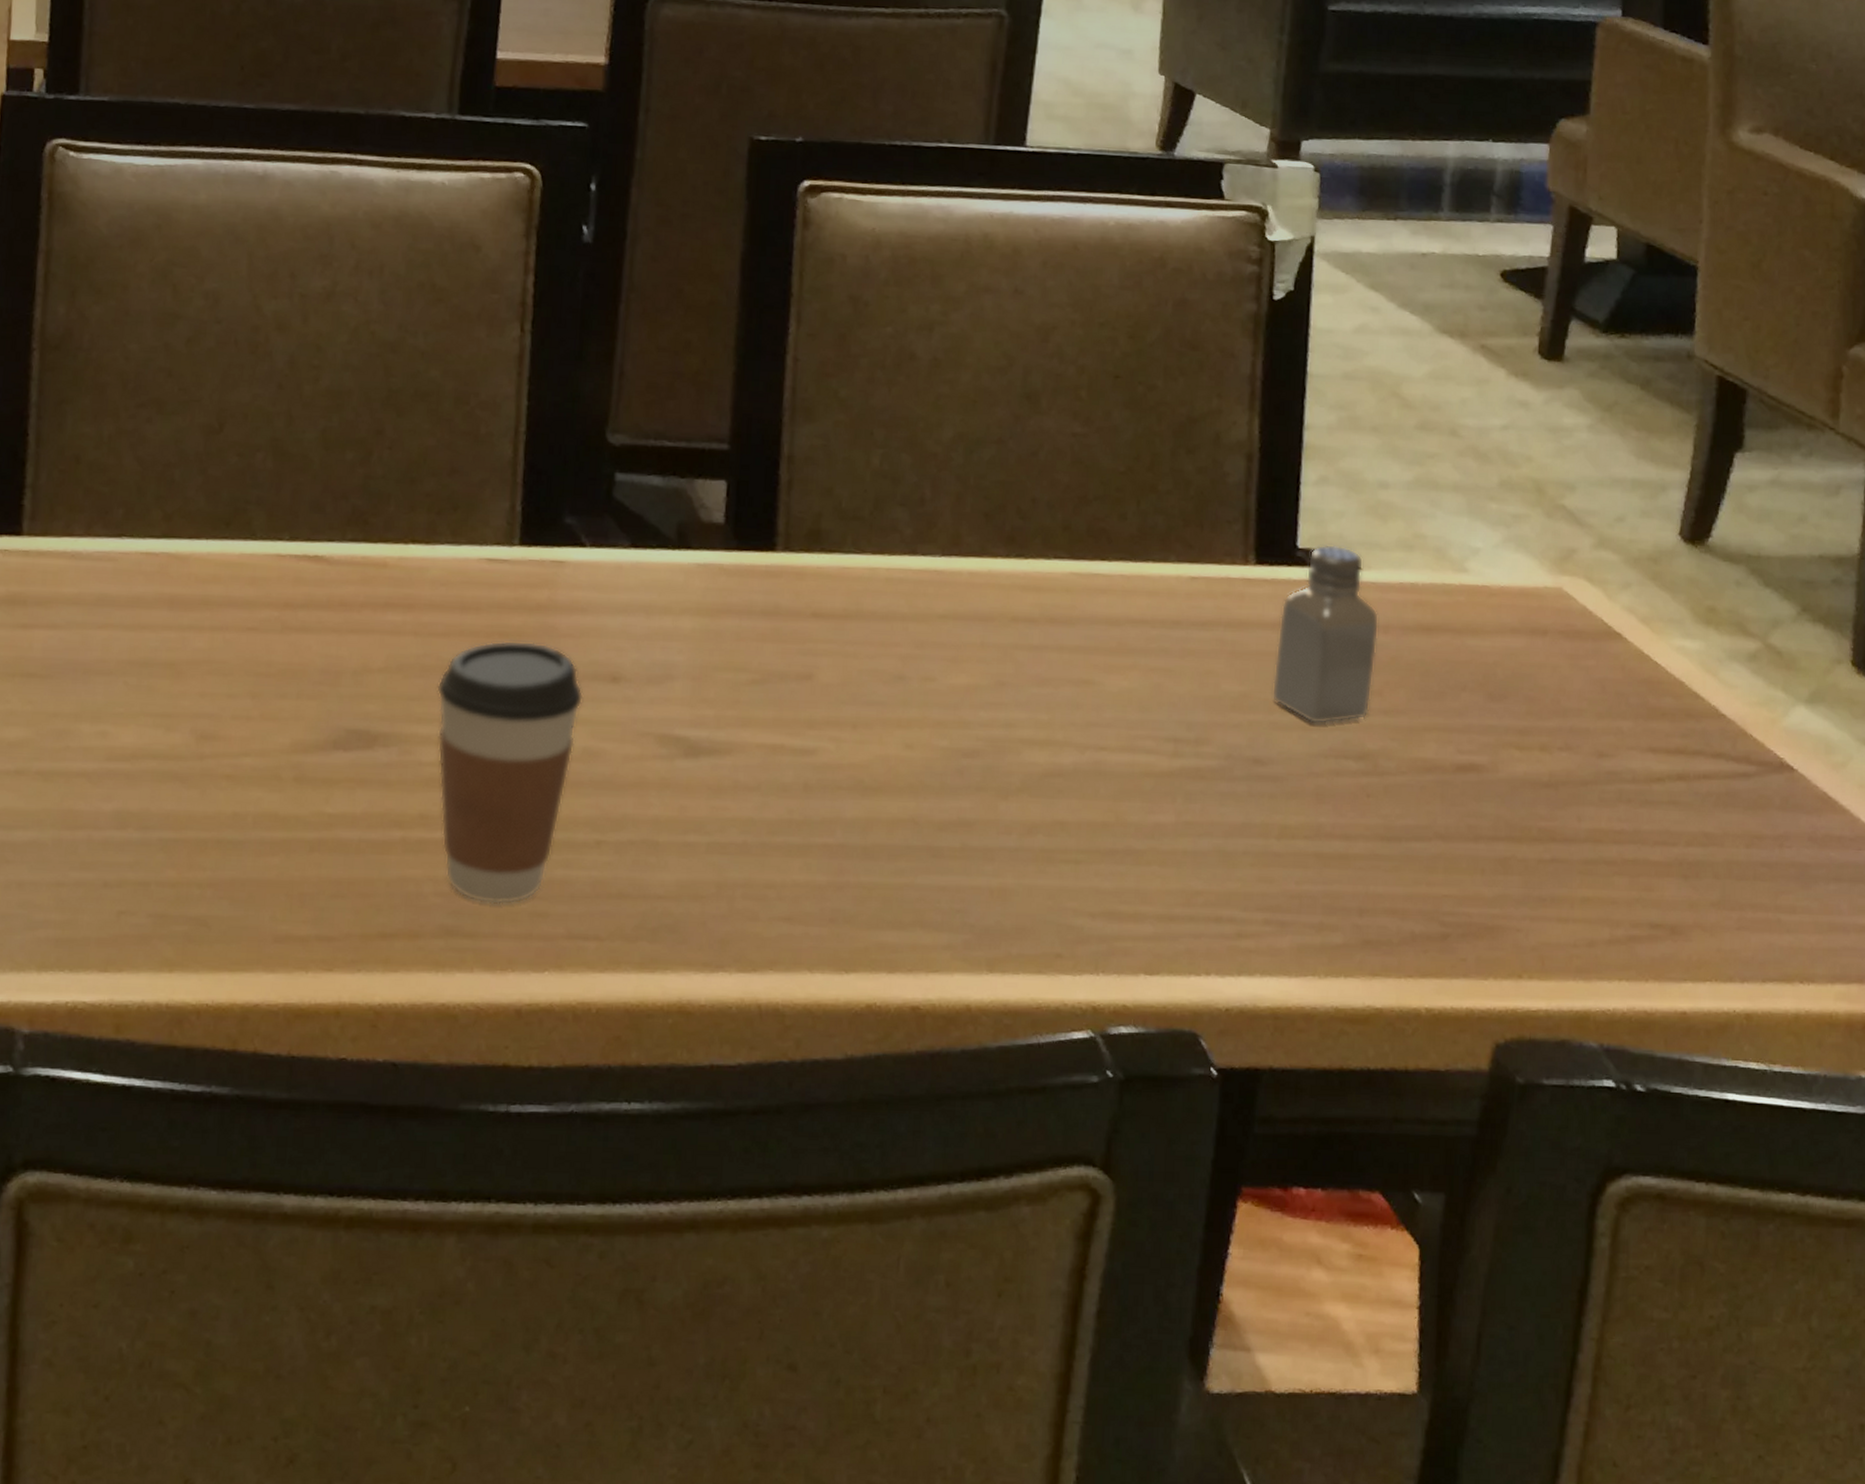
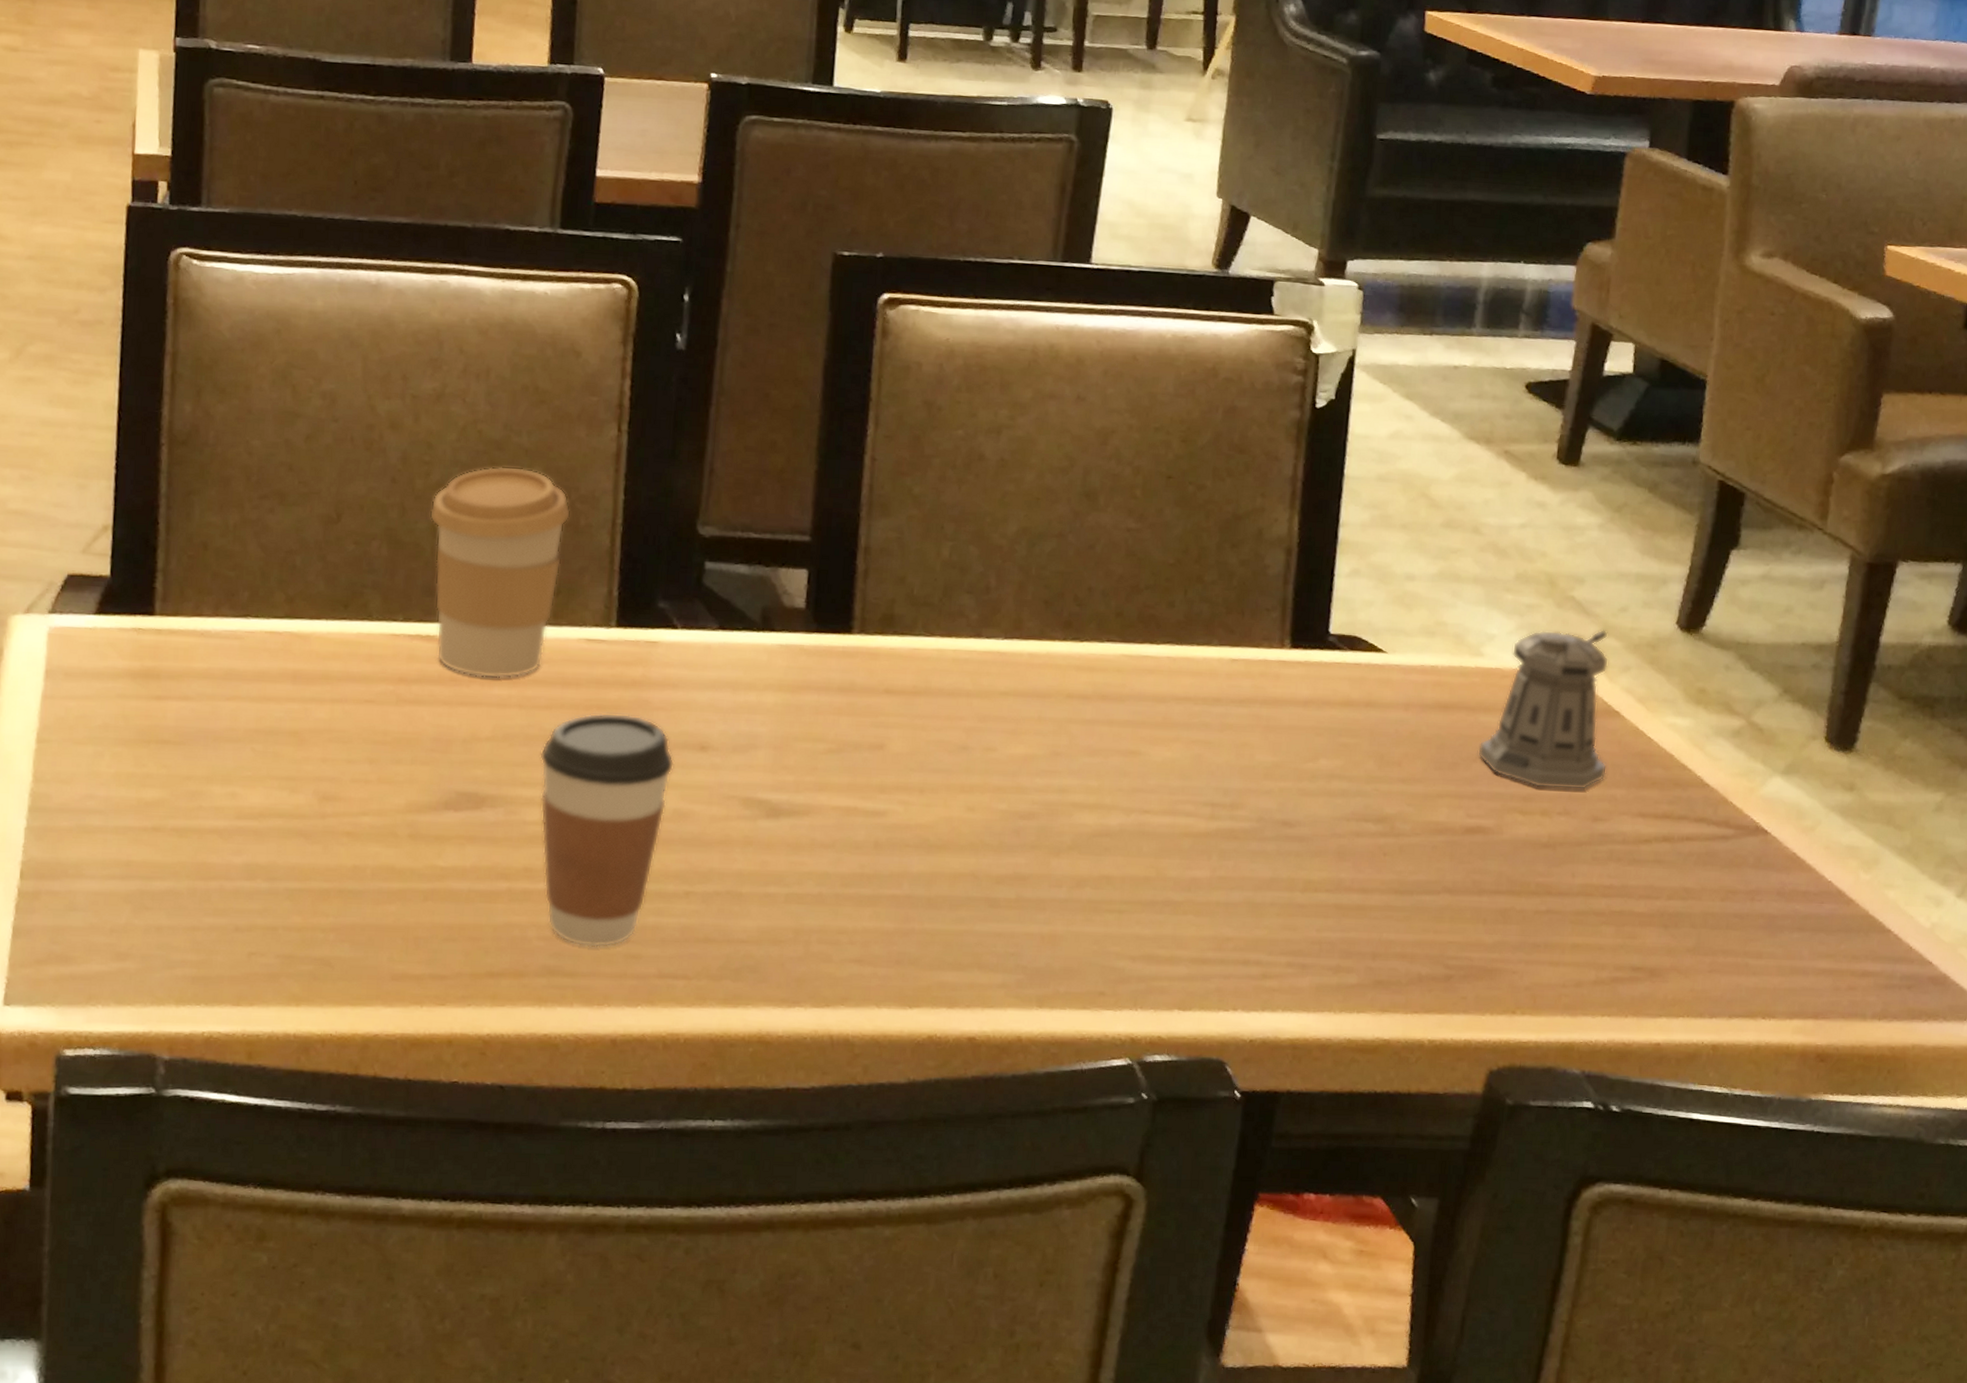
coffee cup: none [319,370,471,603] -> present [430,466,571,679]
saltshaker: present [1271,544,1379,725] -> none [1301,630,1401,791]
pepper shaker: none [1466,542,1611,722] -> present [1477,630,1609,790]

